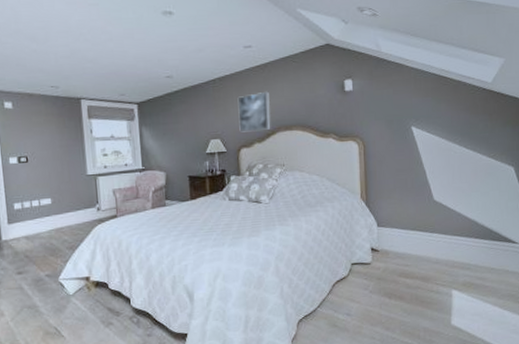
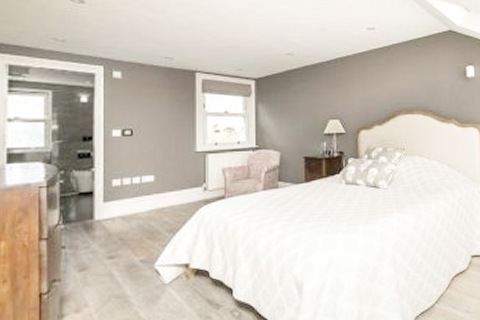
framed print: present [237,91,271,133] -> none [359,73,392,114]

